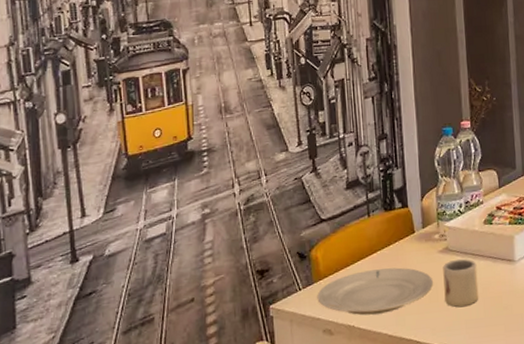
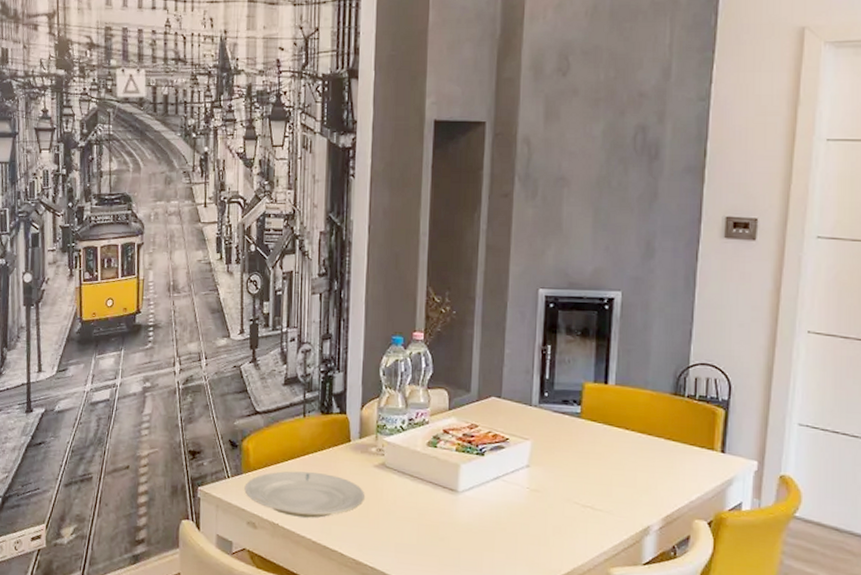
cup: present [443,259,479,307] -> none [375,477,415,529]

